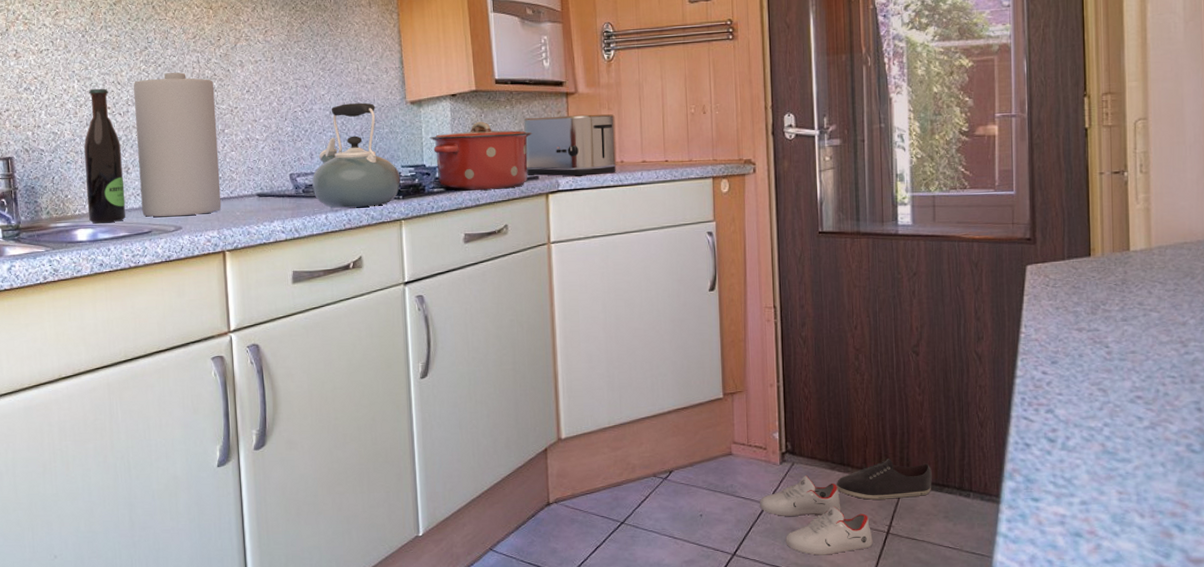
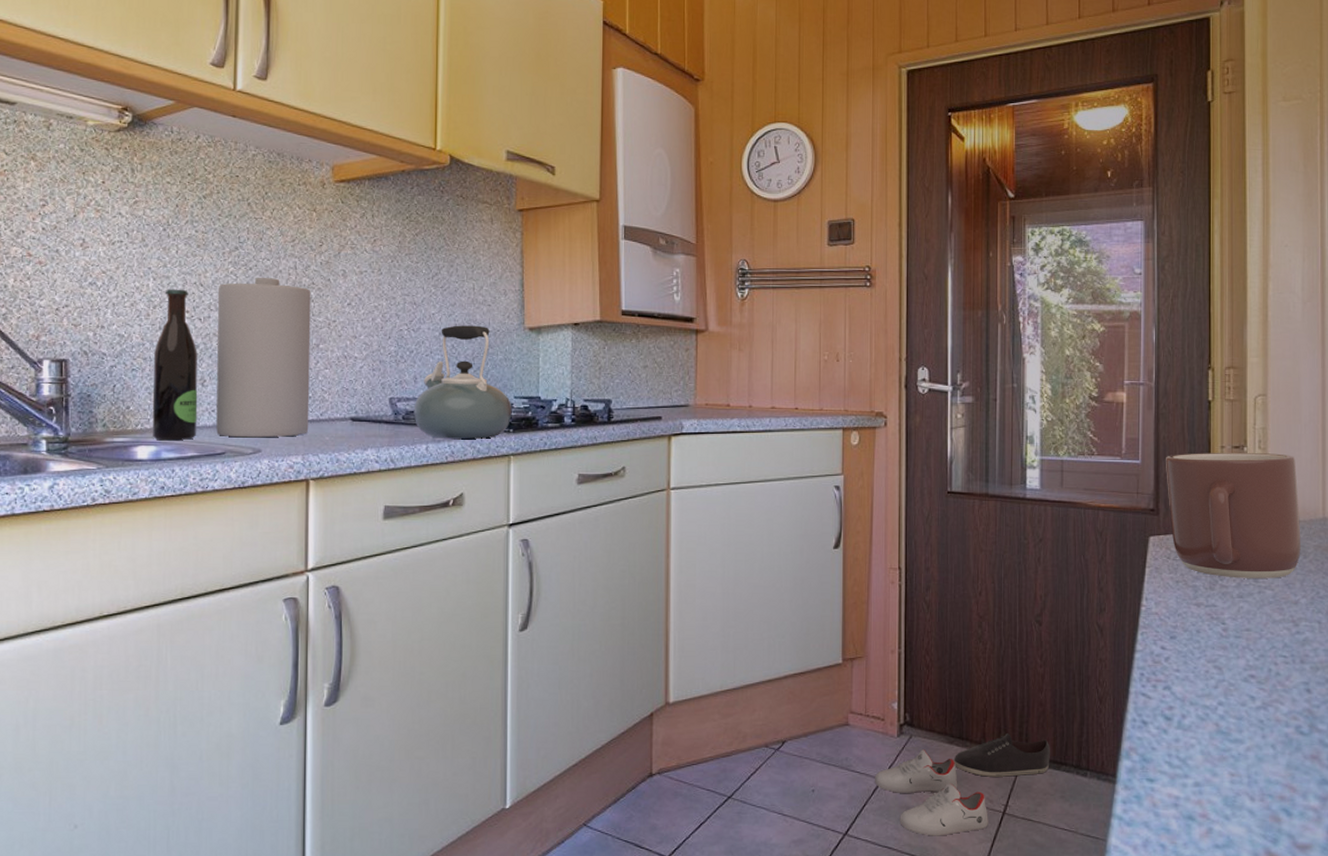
casserole: present [429,121,532,191] -> none [547,354,657,428]
toaster: present [523,114,617,178] -> none [649,353,745,420]
mug: none [1040,176,1188,302] -> present [1165,453,1301,578]

